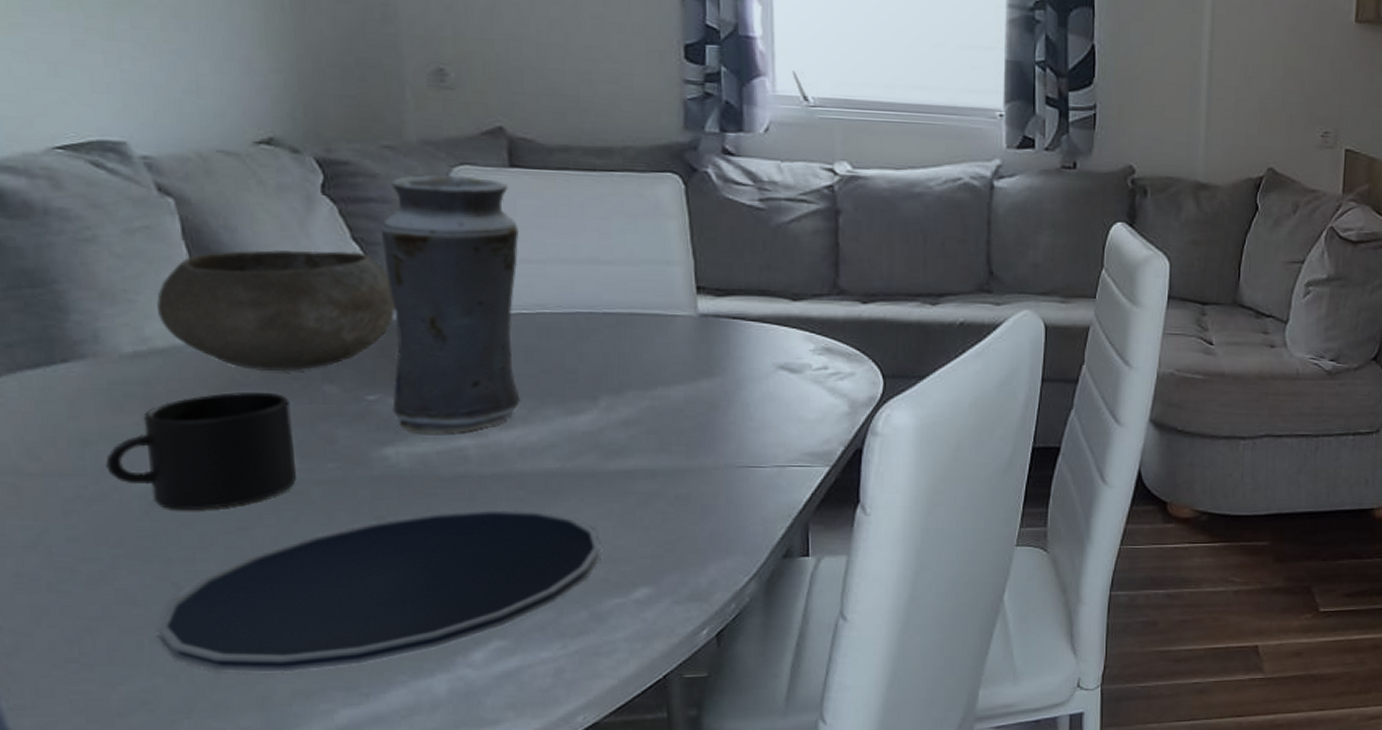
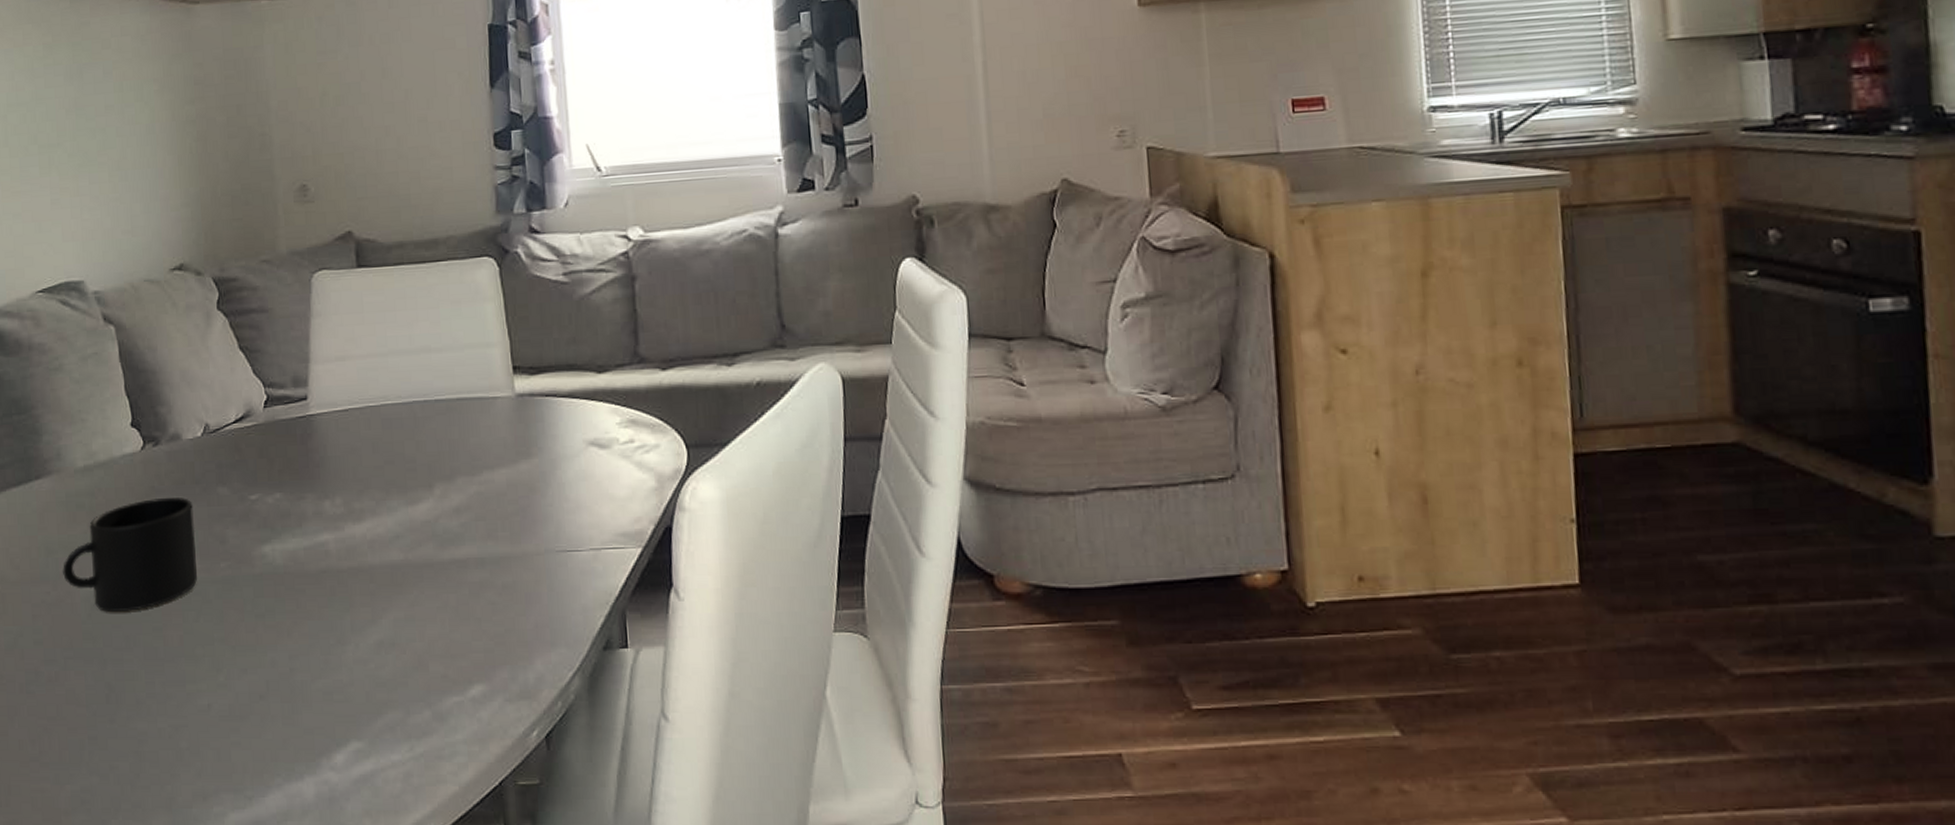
plate: present [155,509,601,673] -> none [93,603,441,774]
bowl: present [157,249,396,372] -> none [101,360,272,477]
vase: present [381,175,522,434] -> none [261,280,371,530]

